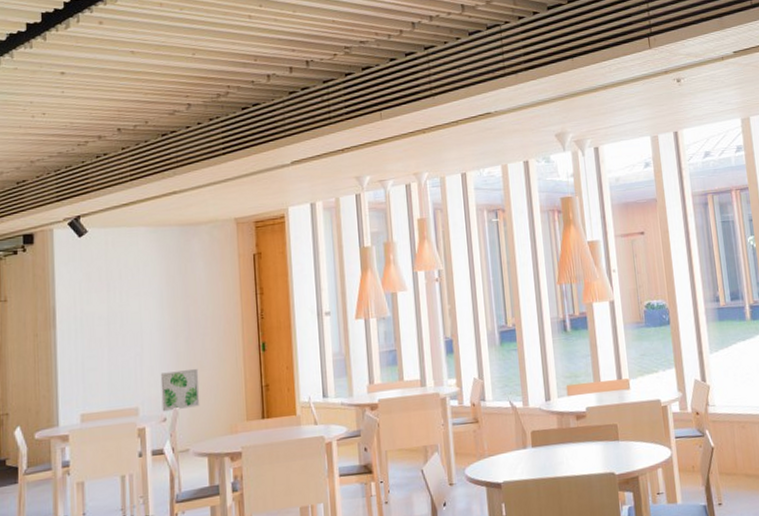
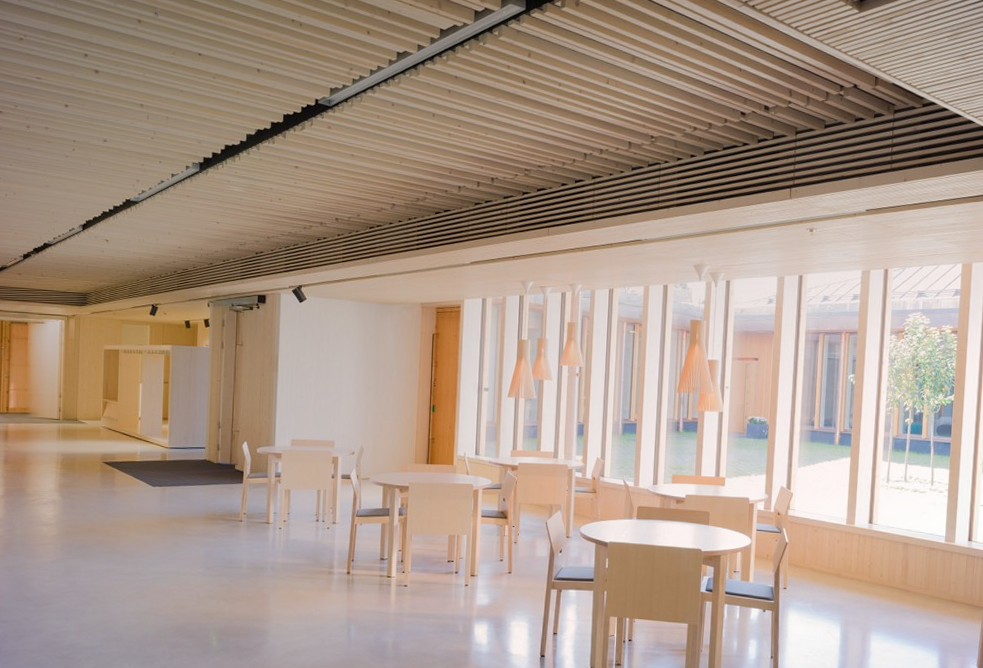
wall art: present [160,368,200,412] -> none [352,417,382,448]

